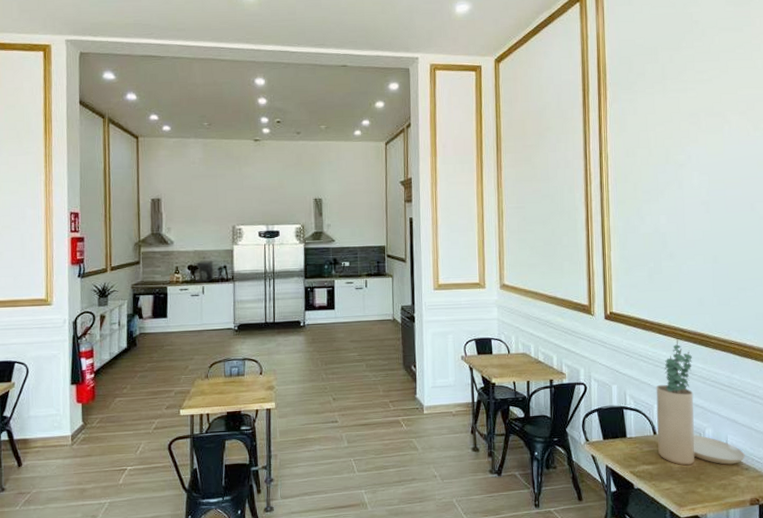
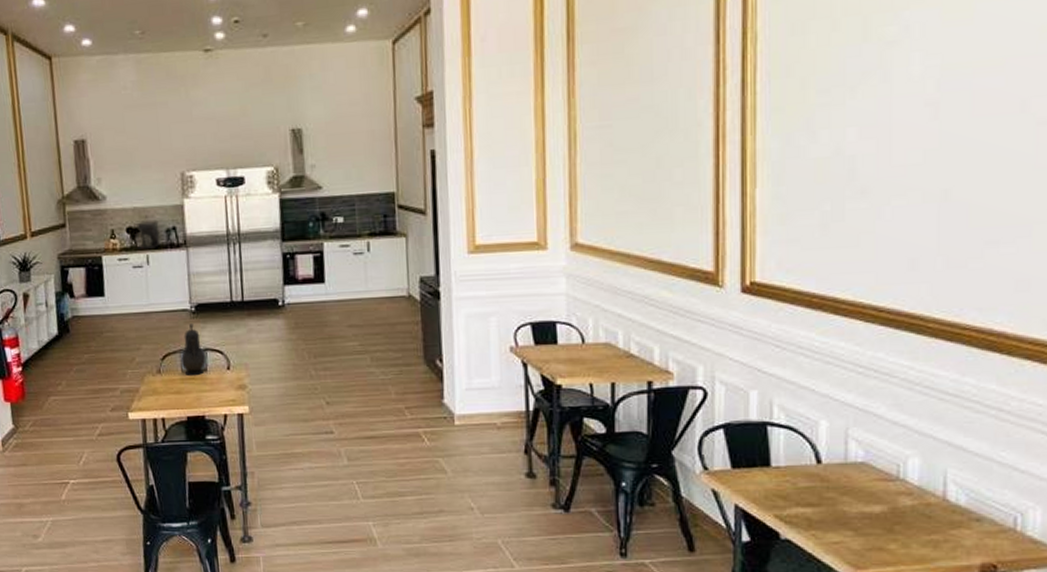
coffeepot: none [224,339,245,380] -> present [180,324,207,376]
vase: present [656,339,695,466] -> none [824,322,891,511]
saucer: present [693,434,745,465] -> none [885,466,977,512]

